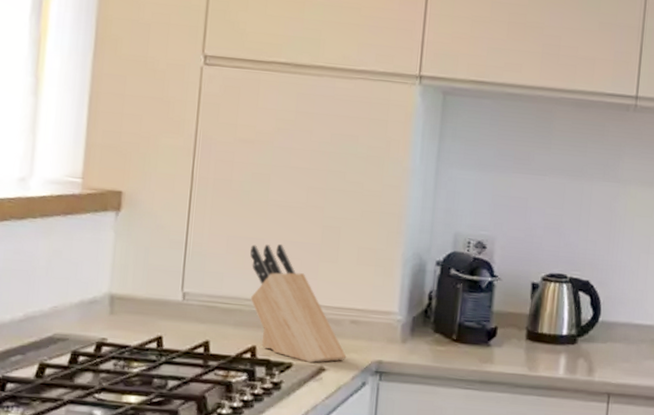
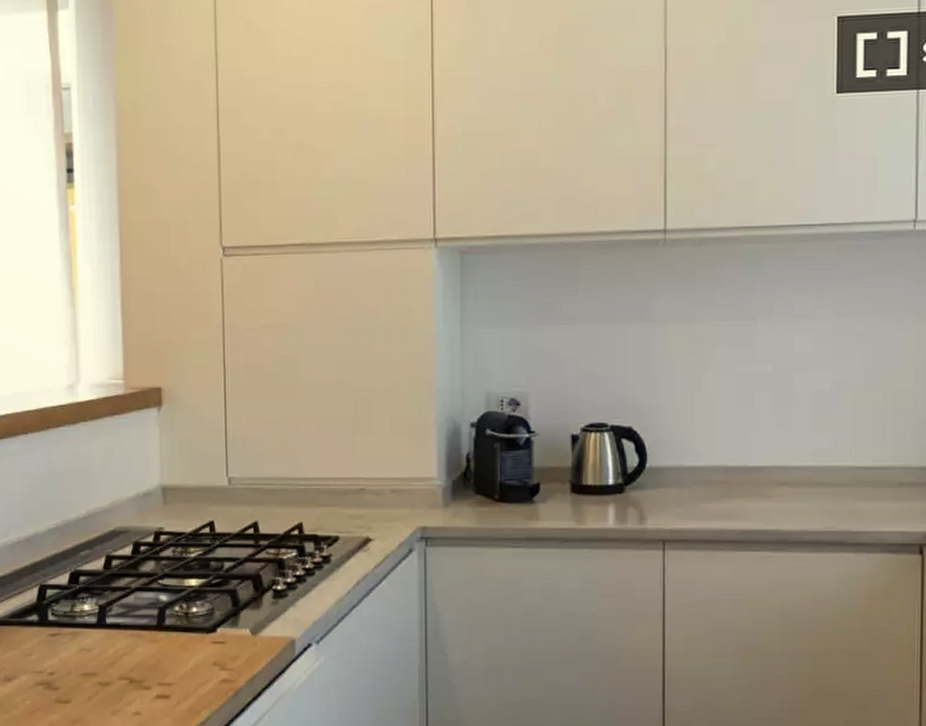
knife block: present [250,243,347,363] -> none [287,421,391,535]

